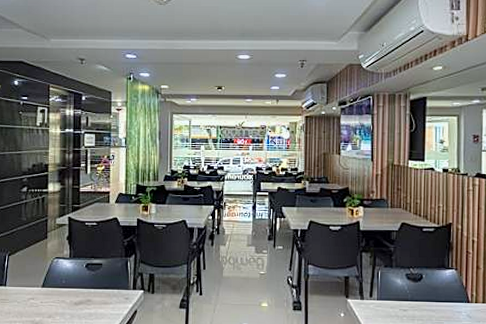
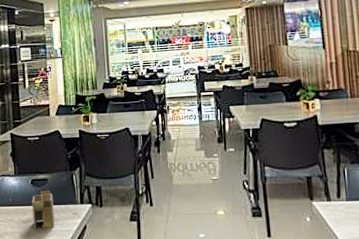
napkin holder: none [85,274,106,312] -> present [32,190,55,229]

